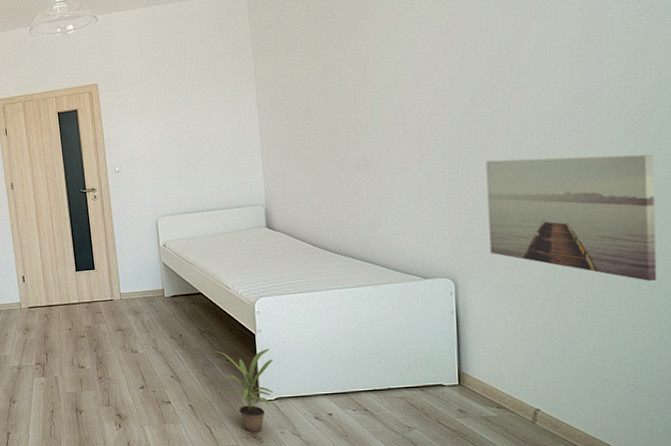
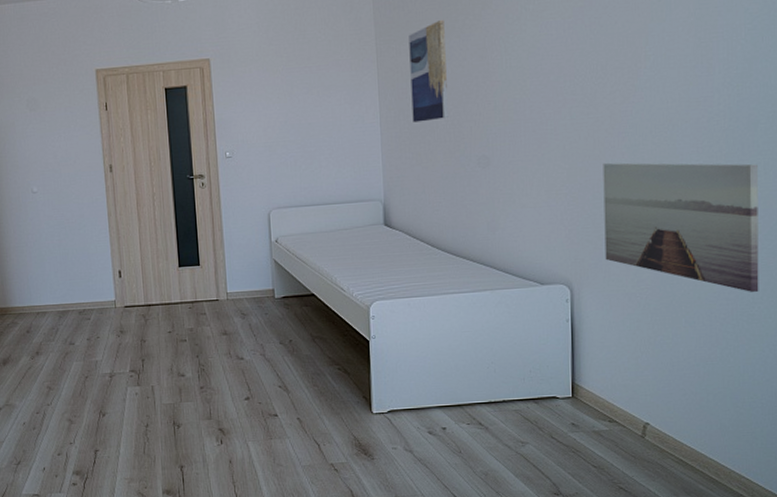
potted plant: present [216,348,274,433] -> none [328,356,388,449]
wall art: none [285,32,327,131] -> present [409,19,448,123]

